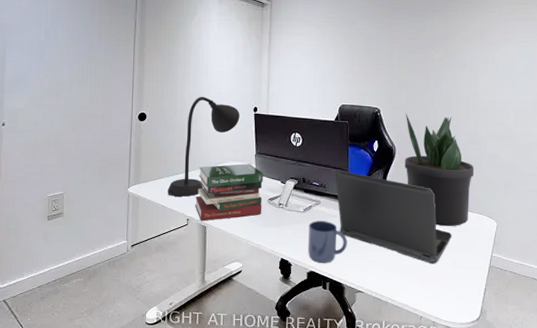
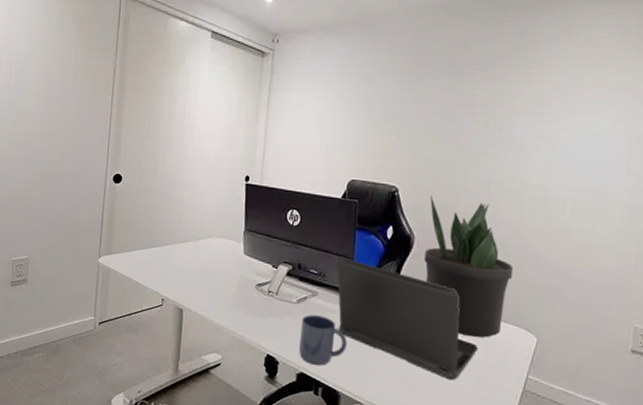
desk lamp: present [167,96,240,197] -> none [141,159,229,274]
books: present [195,164,263,222] -> none [171,240,252,304]

